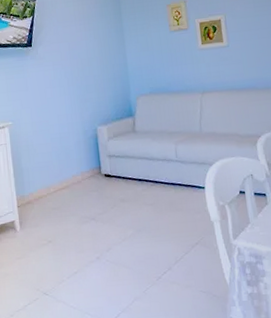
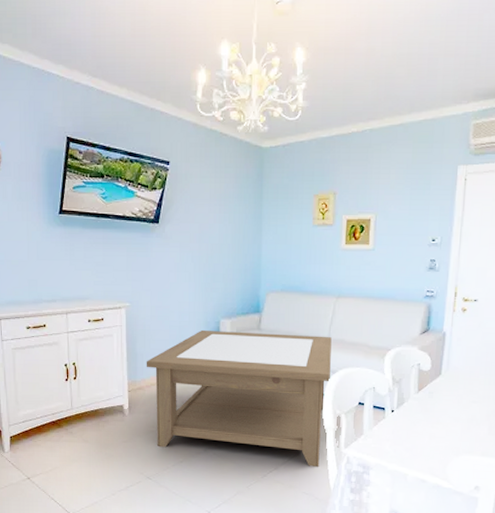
coffee table: none [32,131,212,263] -> present [146,329,332,467]

